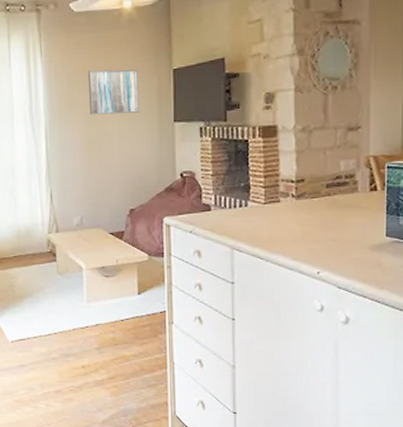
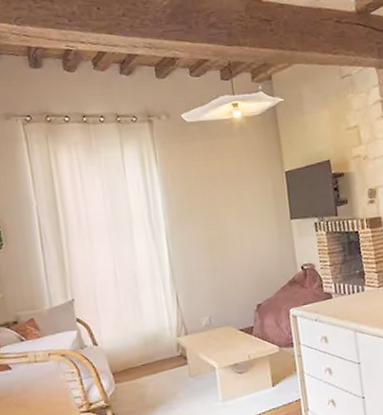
wall art: present [87,69,140,115] -> none [204,173,258,218]

